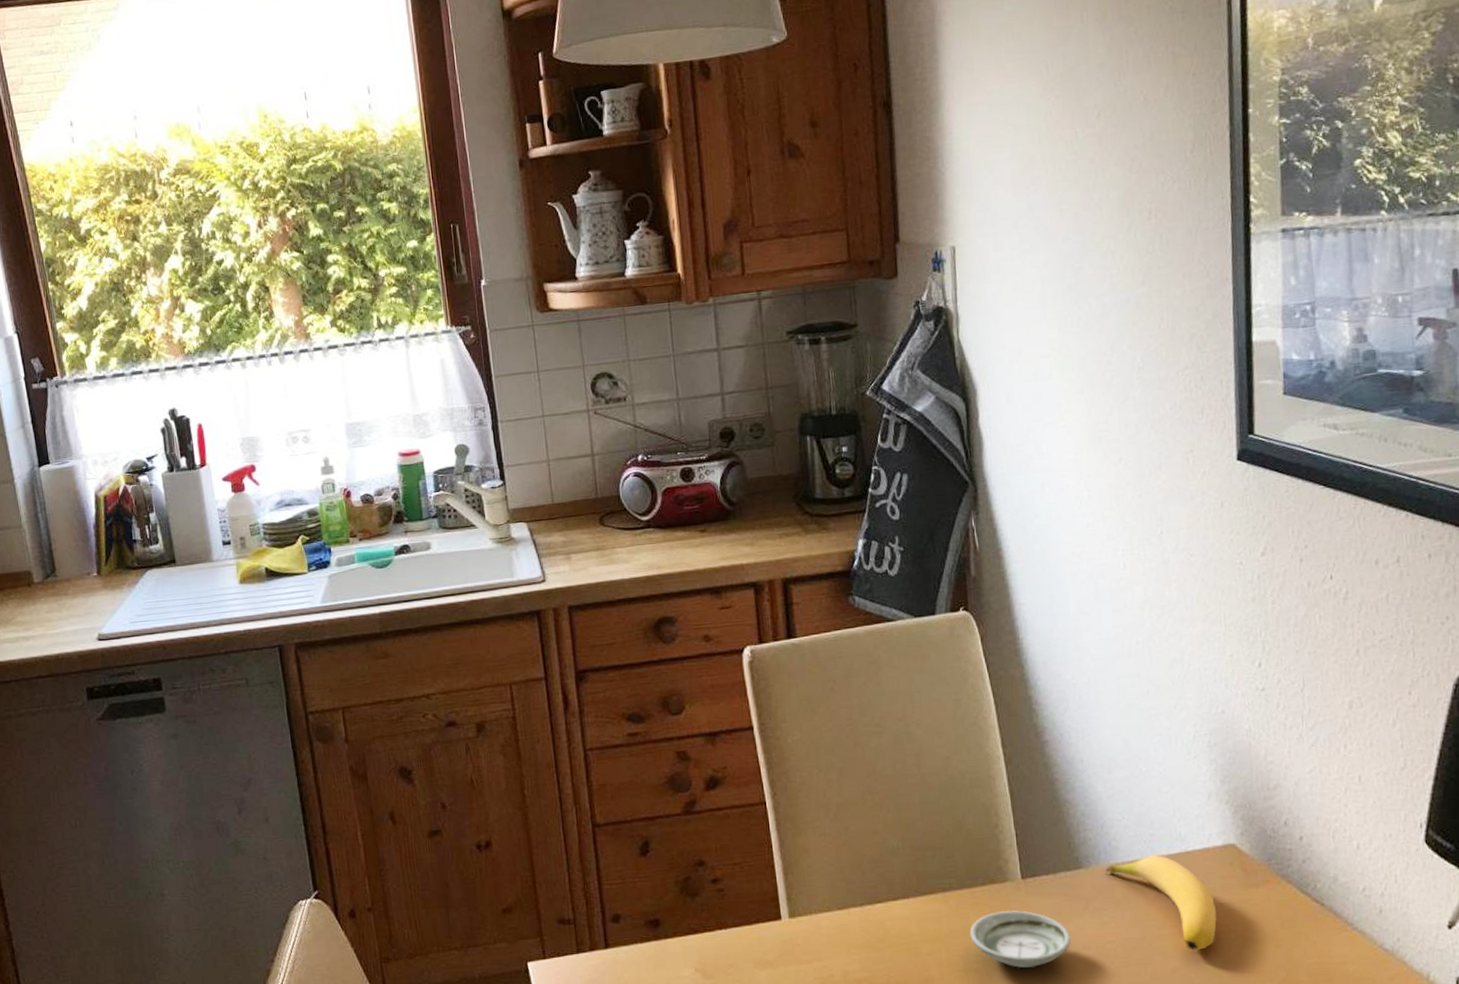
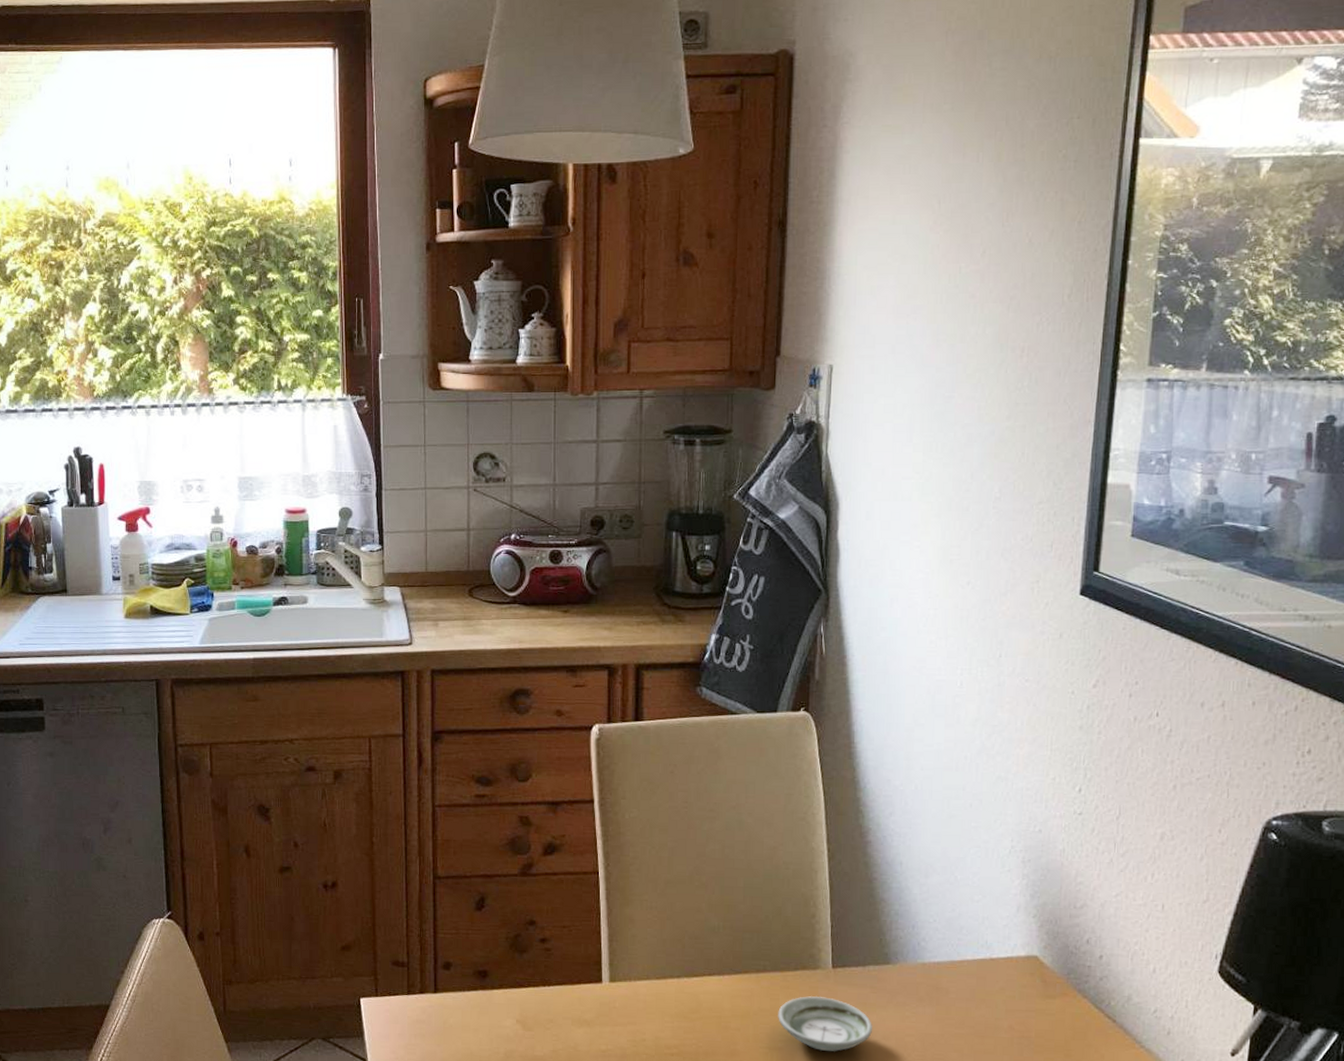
banana: present [1105,854,1217,950] -> none [912,958,1013,1052]

